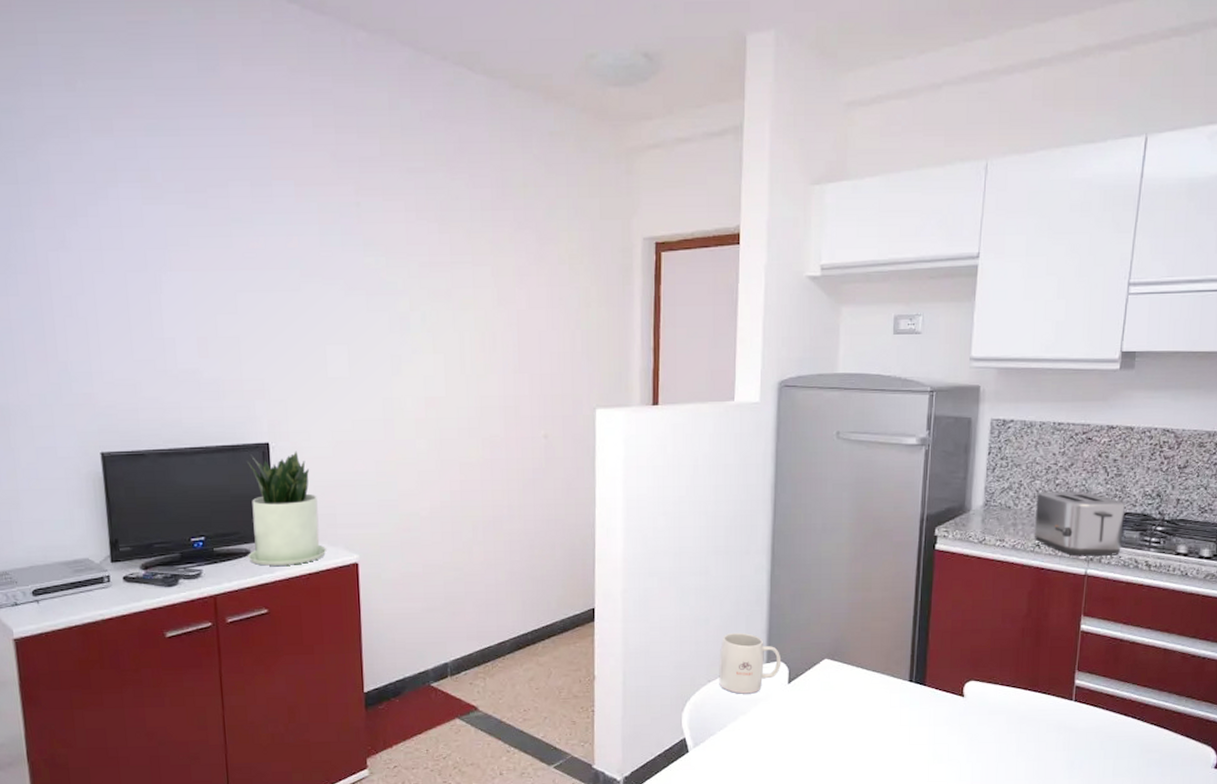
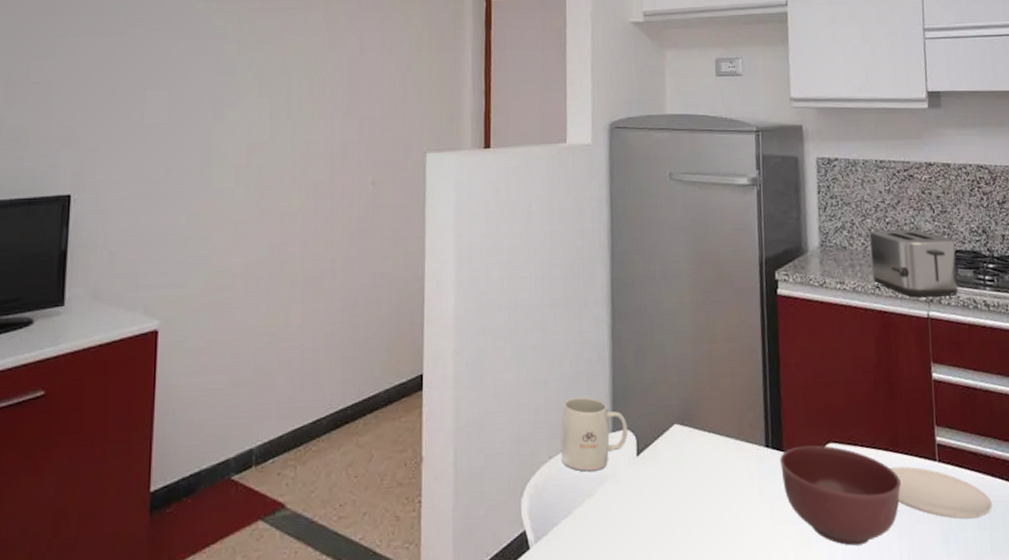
planter: present [246,451,327,566] -> none [29,203,123,337]
bowl: none [922,681,1035,765] -> present [780,445,901,546]
plate: none [1027,703,1121,749] -> present [890,466,992,519]

